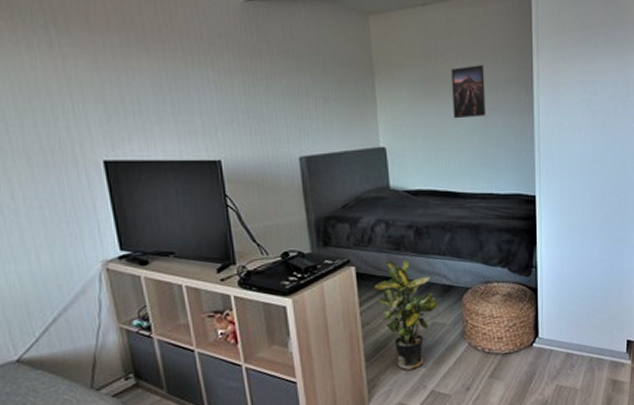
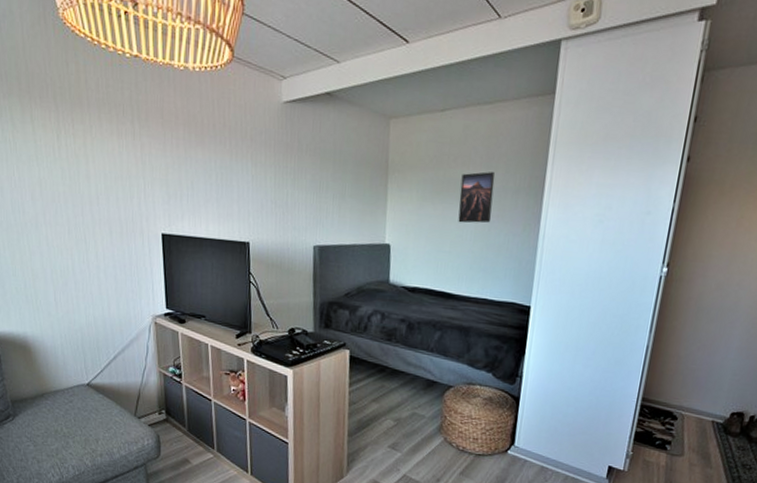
potted plant: present [374,258,438,370] -> none [364,349,420,452]

